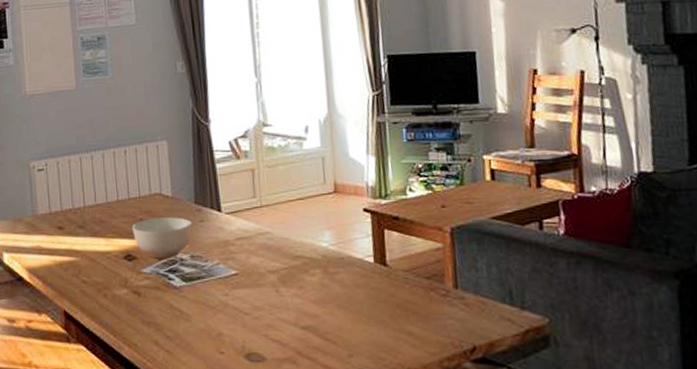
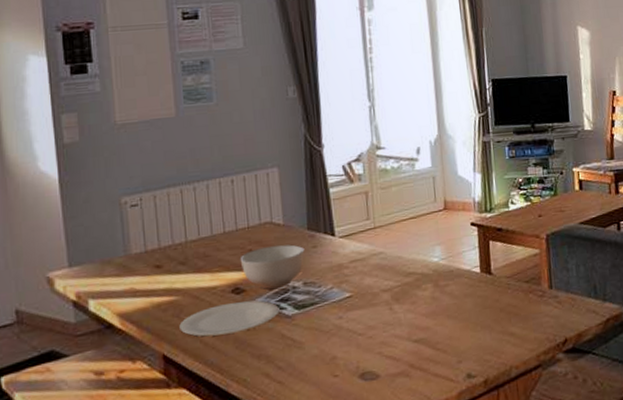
plate: none [78,268,168,298] -> present [179,300,280,337]

